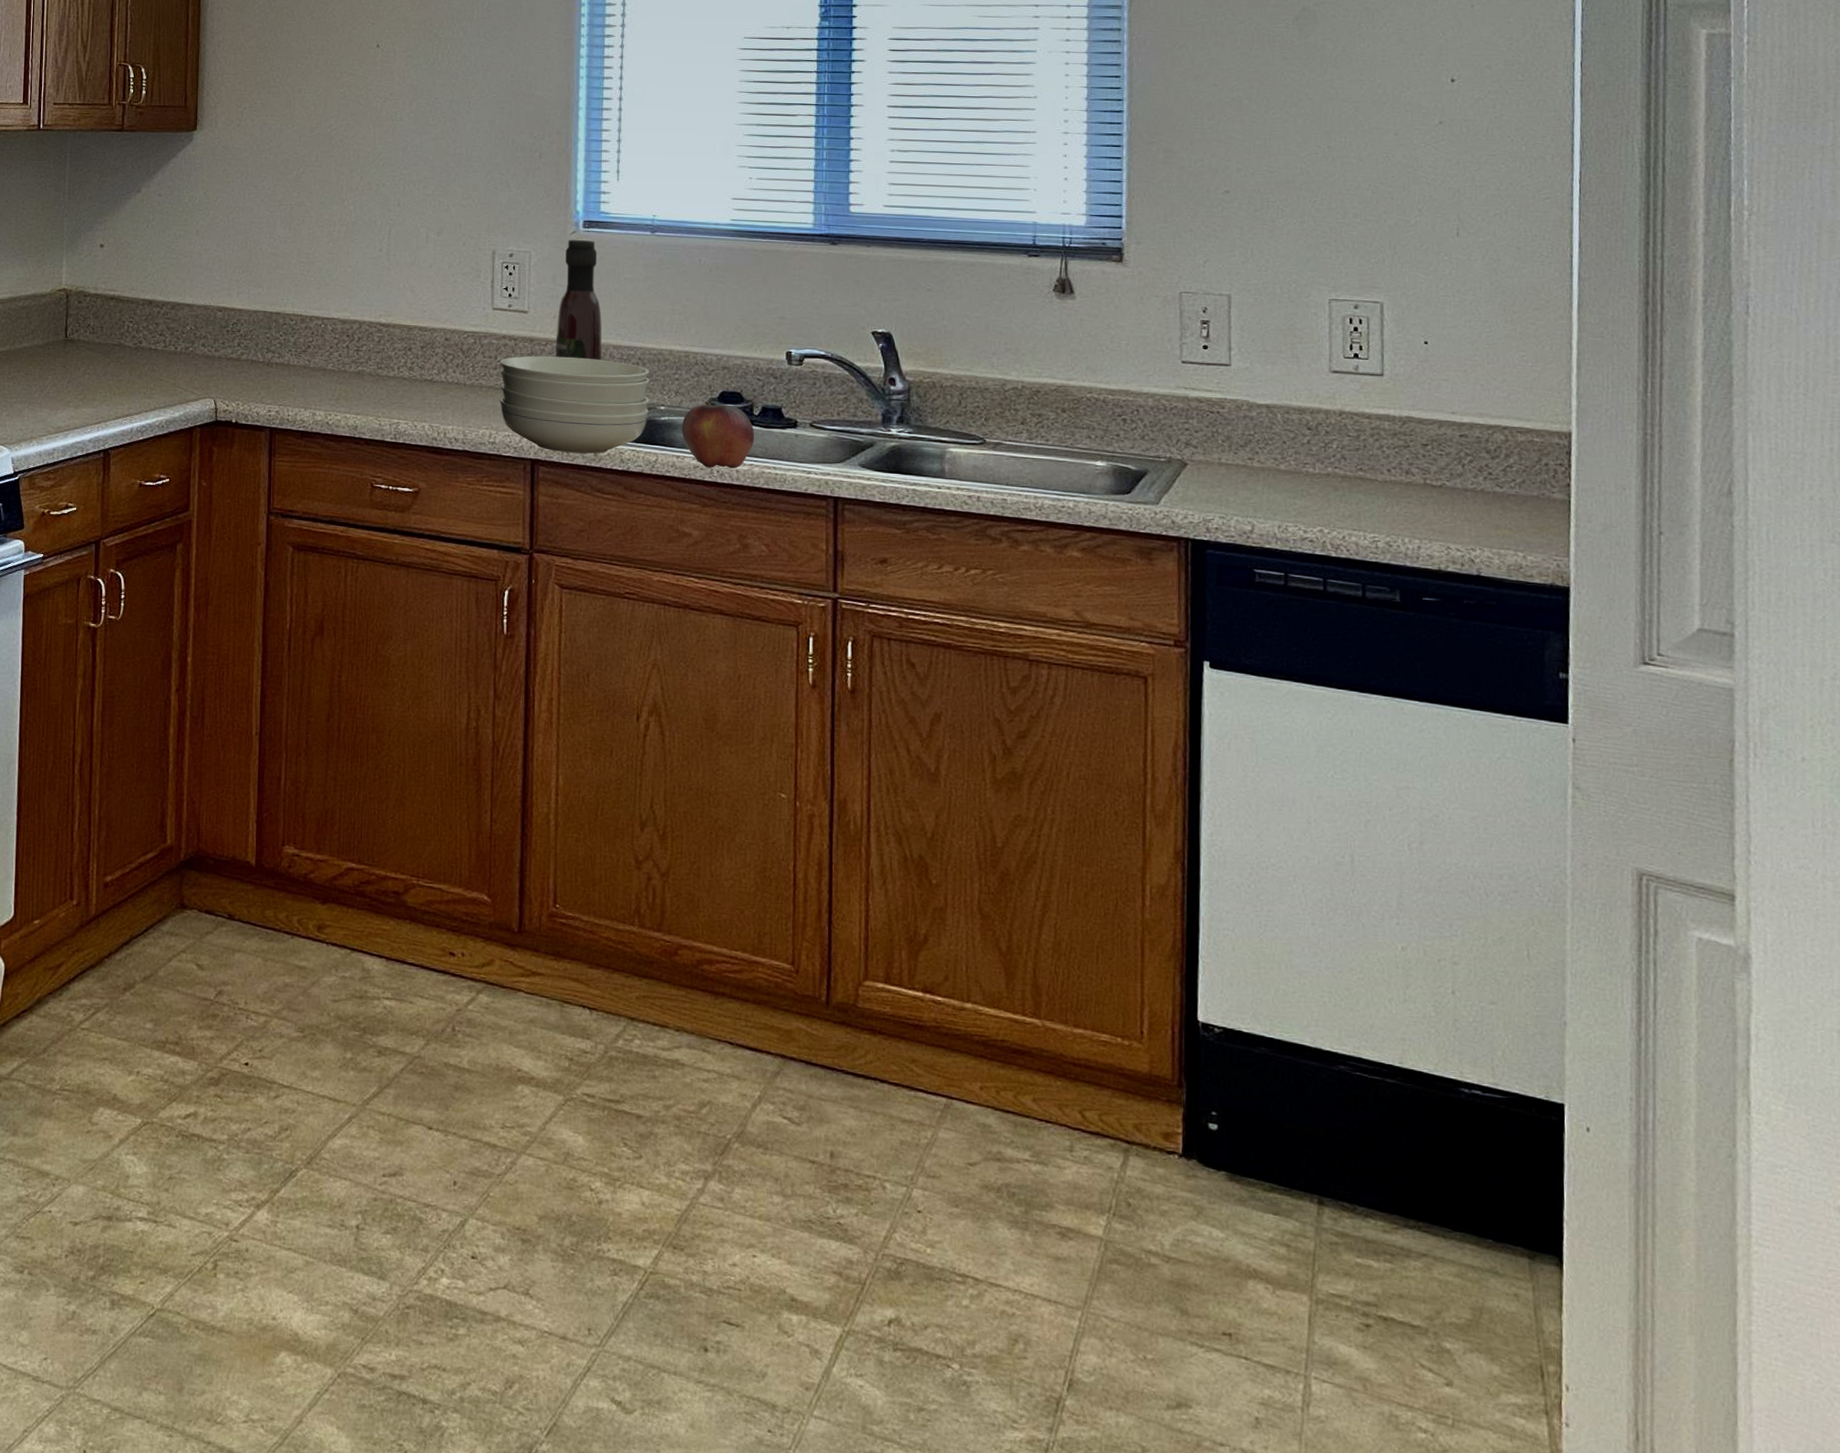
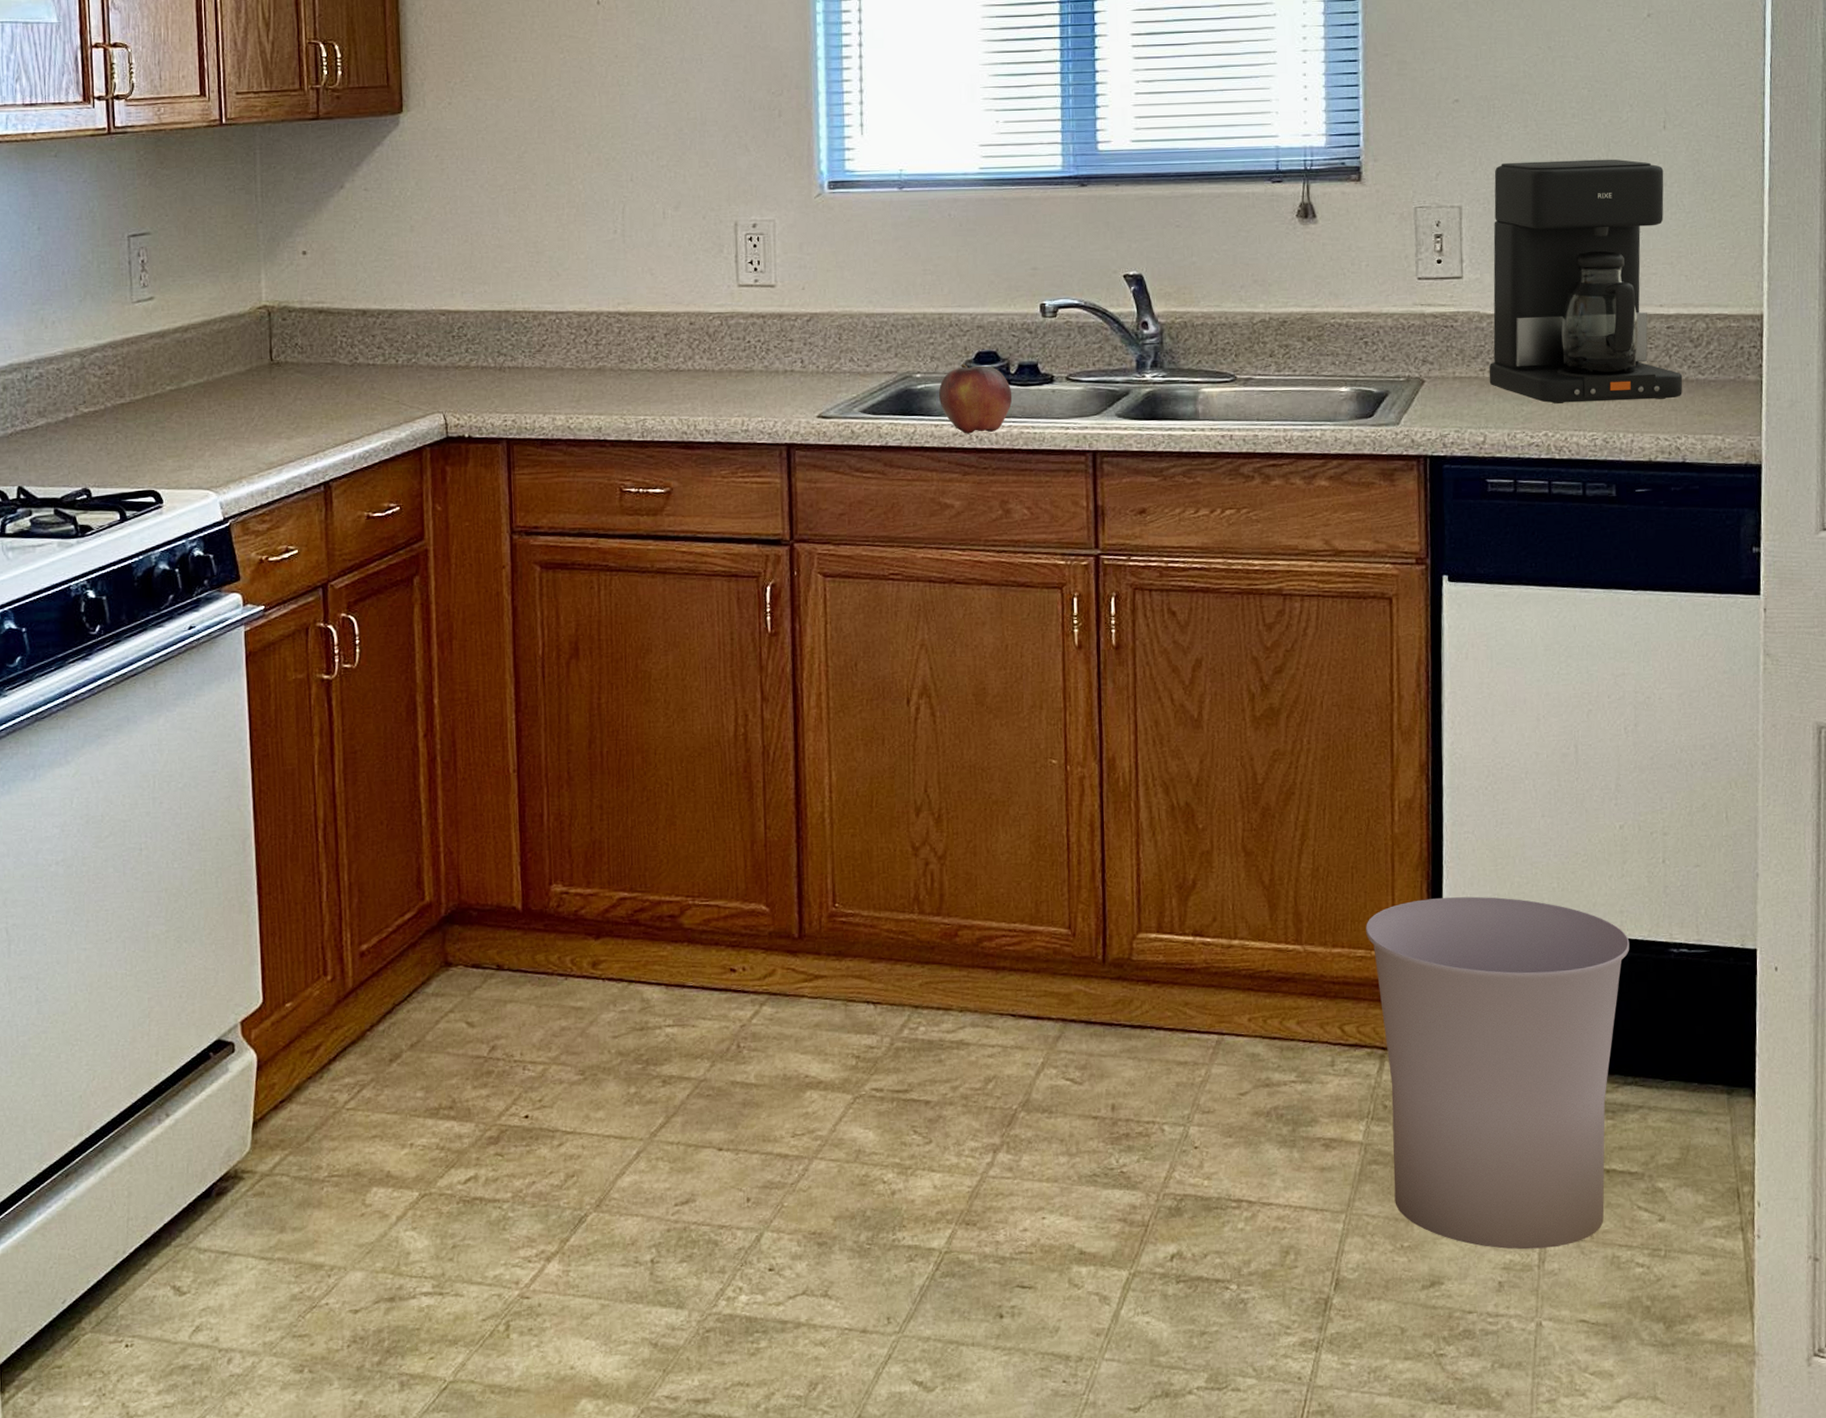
bowl: present [499,355,650,454] -> none [748,329,905,433]
wine bottle: present [556,240,603,361] -> none [805,203,855,332]
waste bin: none [1111,992,1413,1392] -> present [1366,896,1630,1250]
coffee maker: none [1258,256,1478,509] -> present [1489,159,1683,405]

